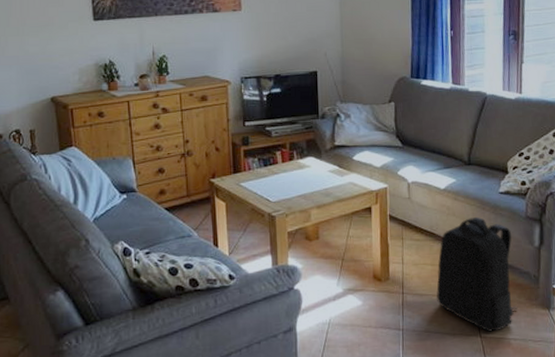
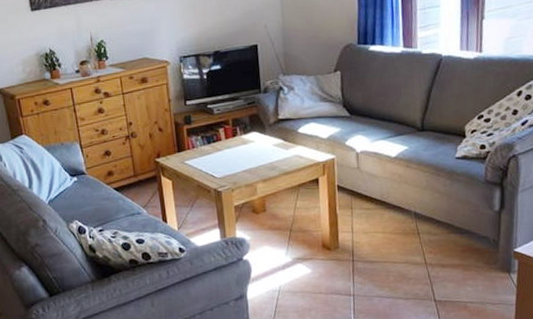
backpack: present [436,216,518,332] -> none [388,183,476,296]

